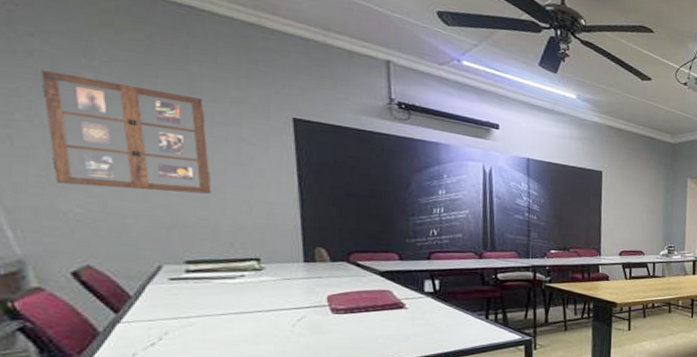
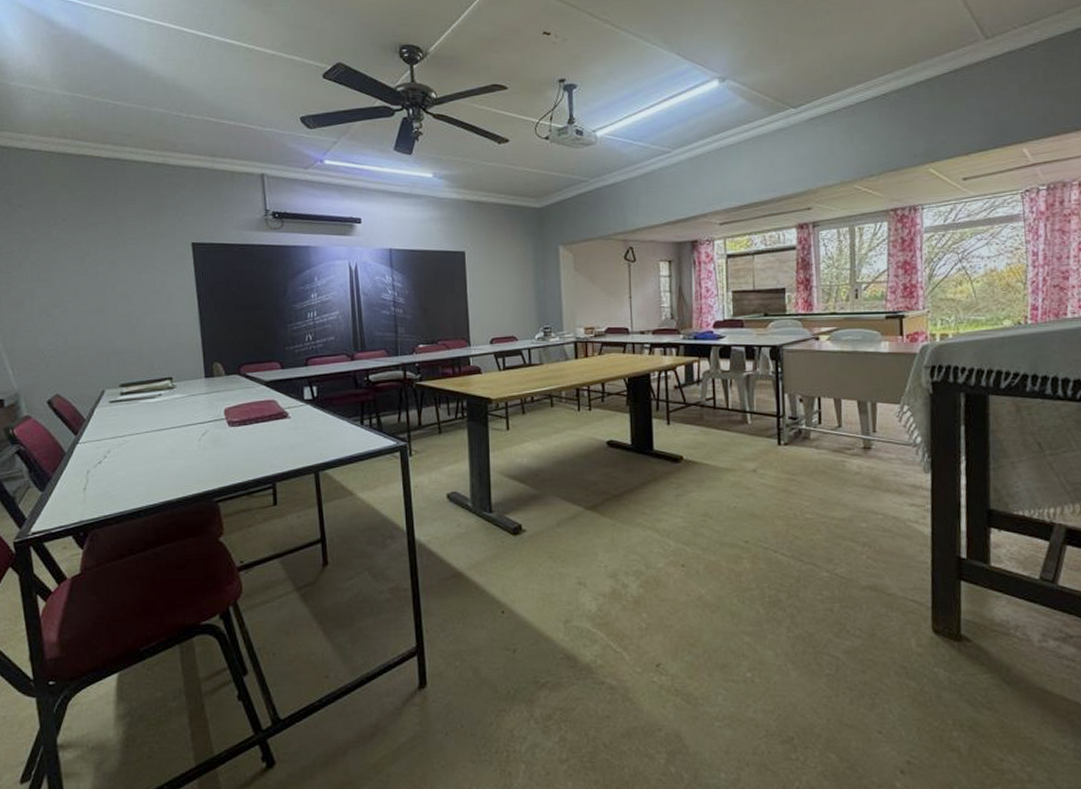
picture frame: present [41,69,212,194] -> none [26,233,136,326]

